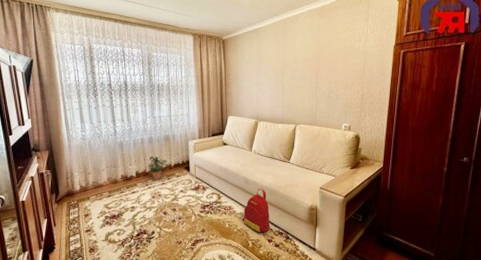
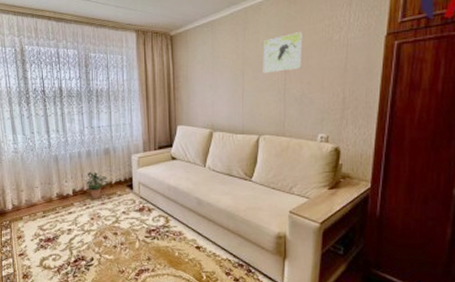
backpack: present [244,189,270,232] -> none [196,212,228,263]
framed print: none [299,39,331,74] -> present [263,31,303,74]

